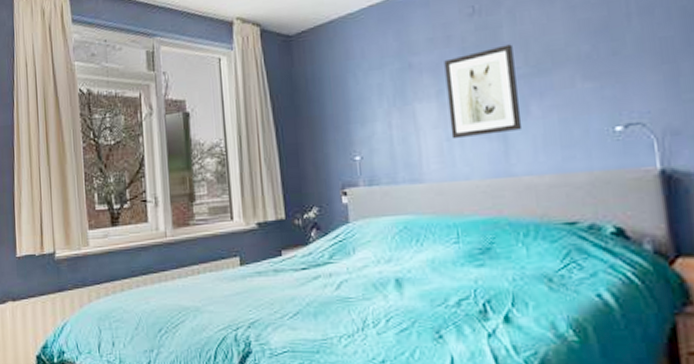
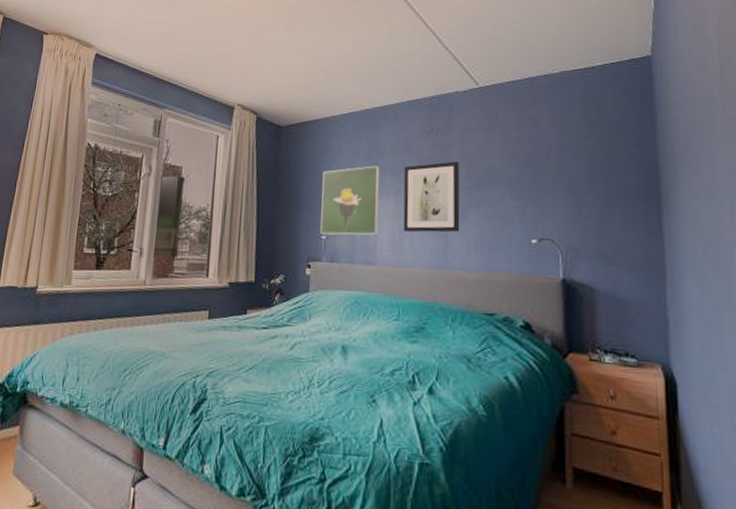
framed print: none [347,64,423,155] -> present [320,165,380,235]

